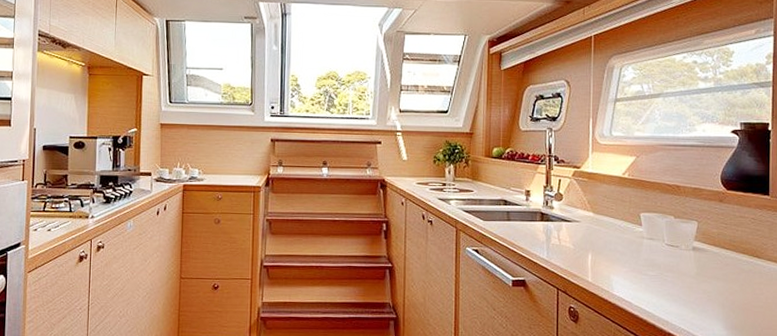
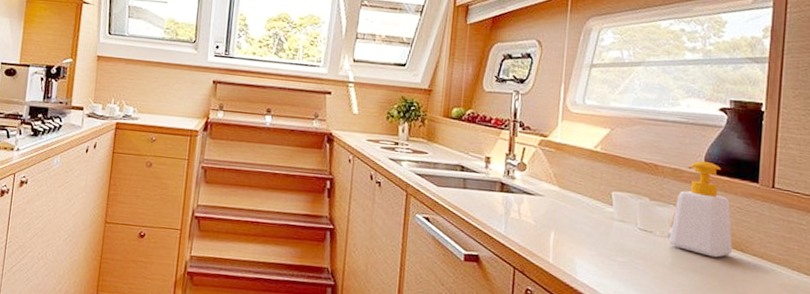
soap bottle: none [694,179,750,265] -> present [669,161,733,258]

